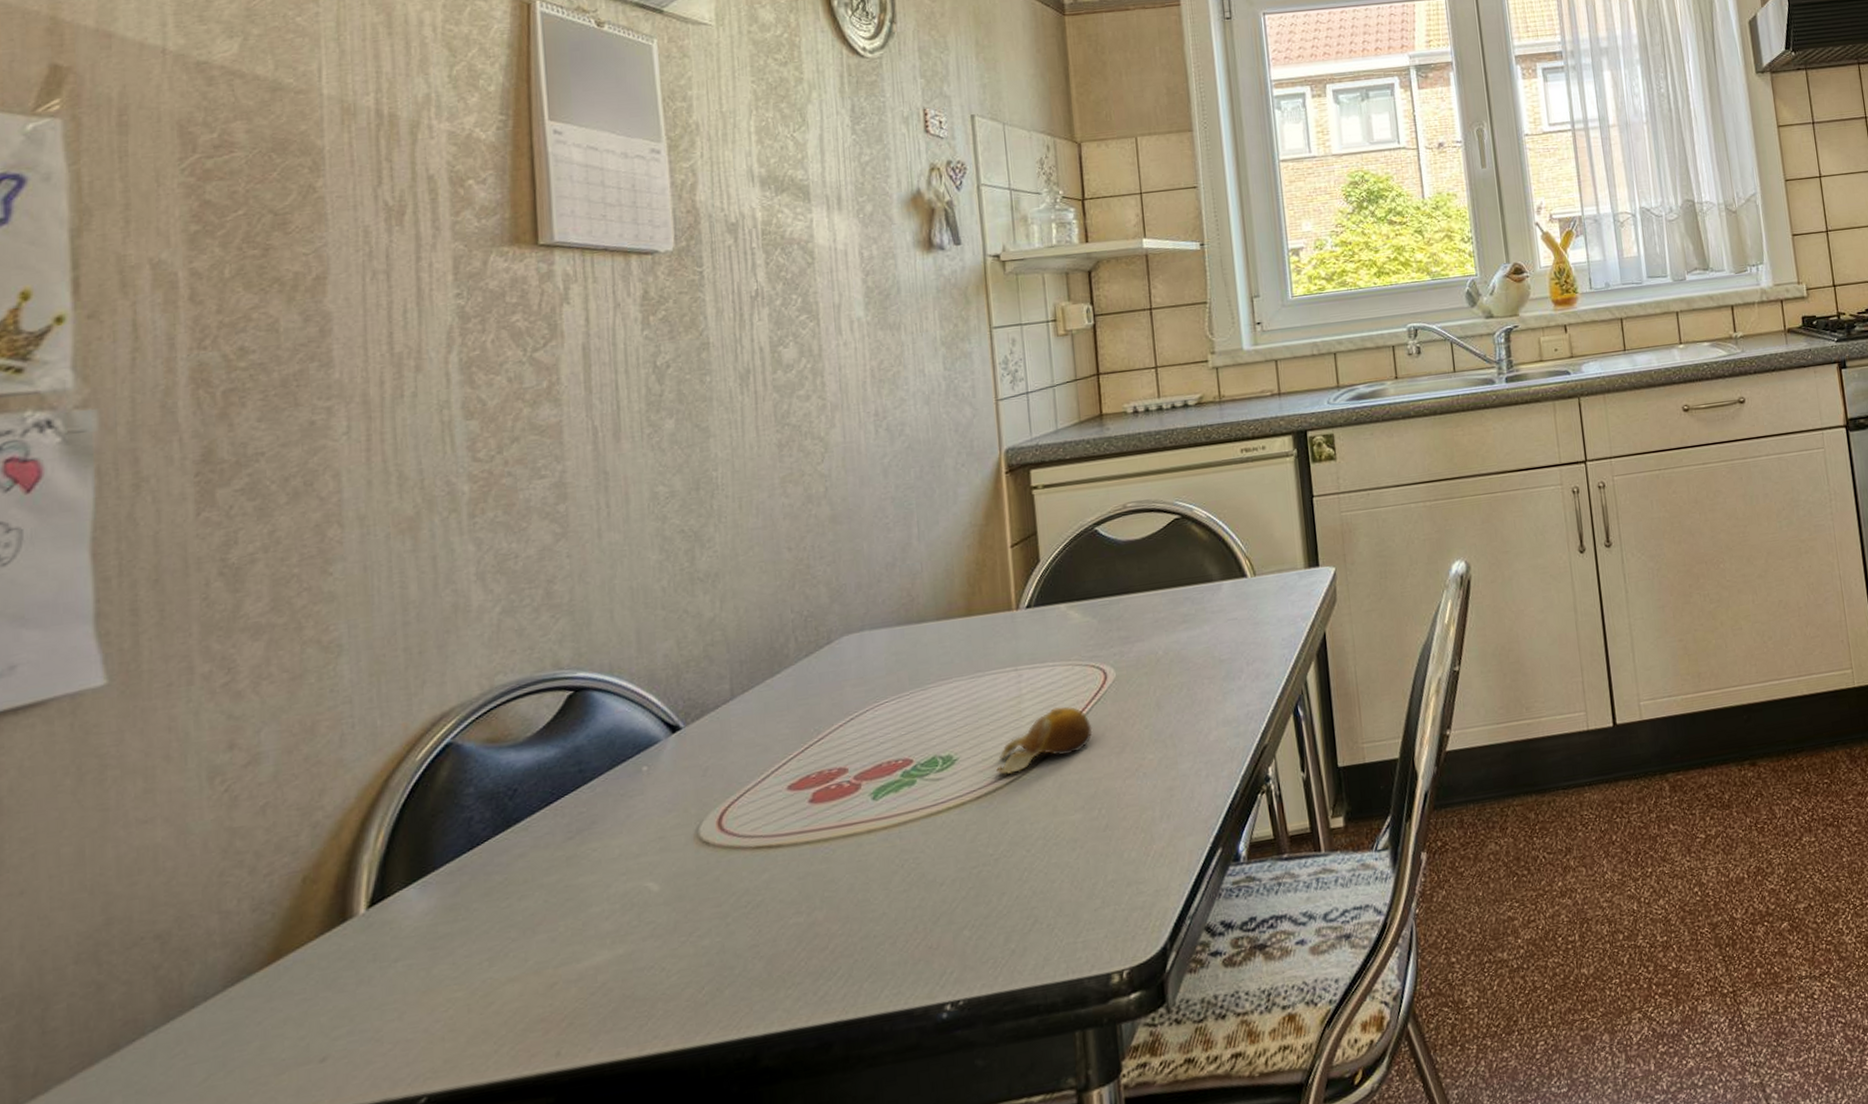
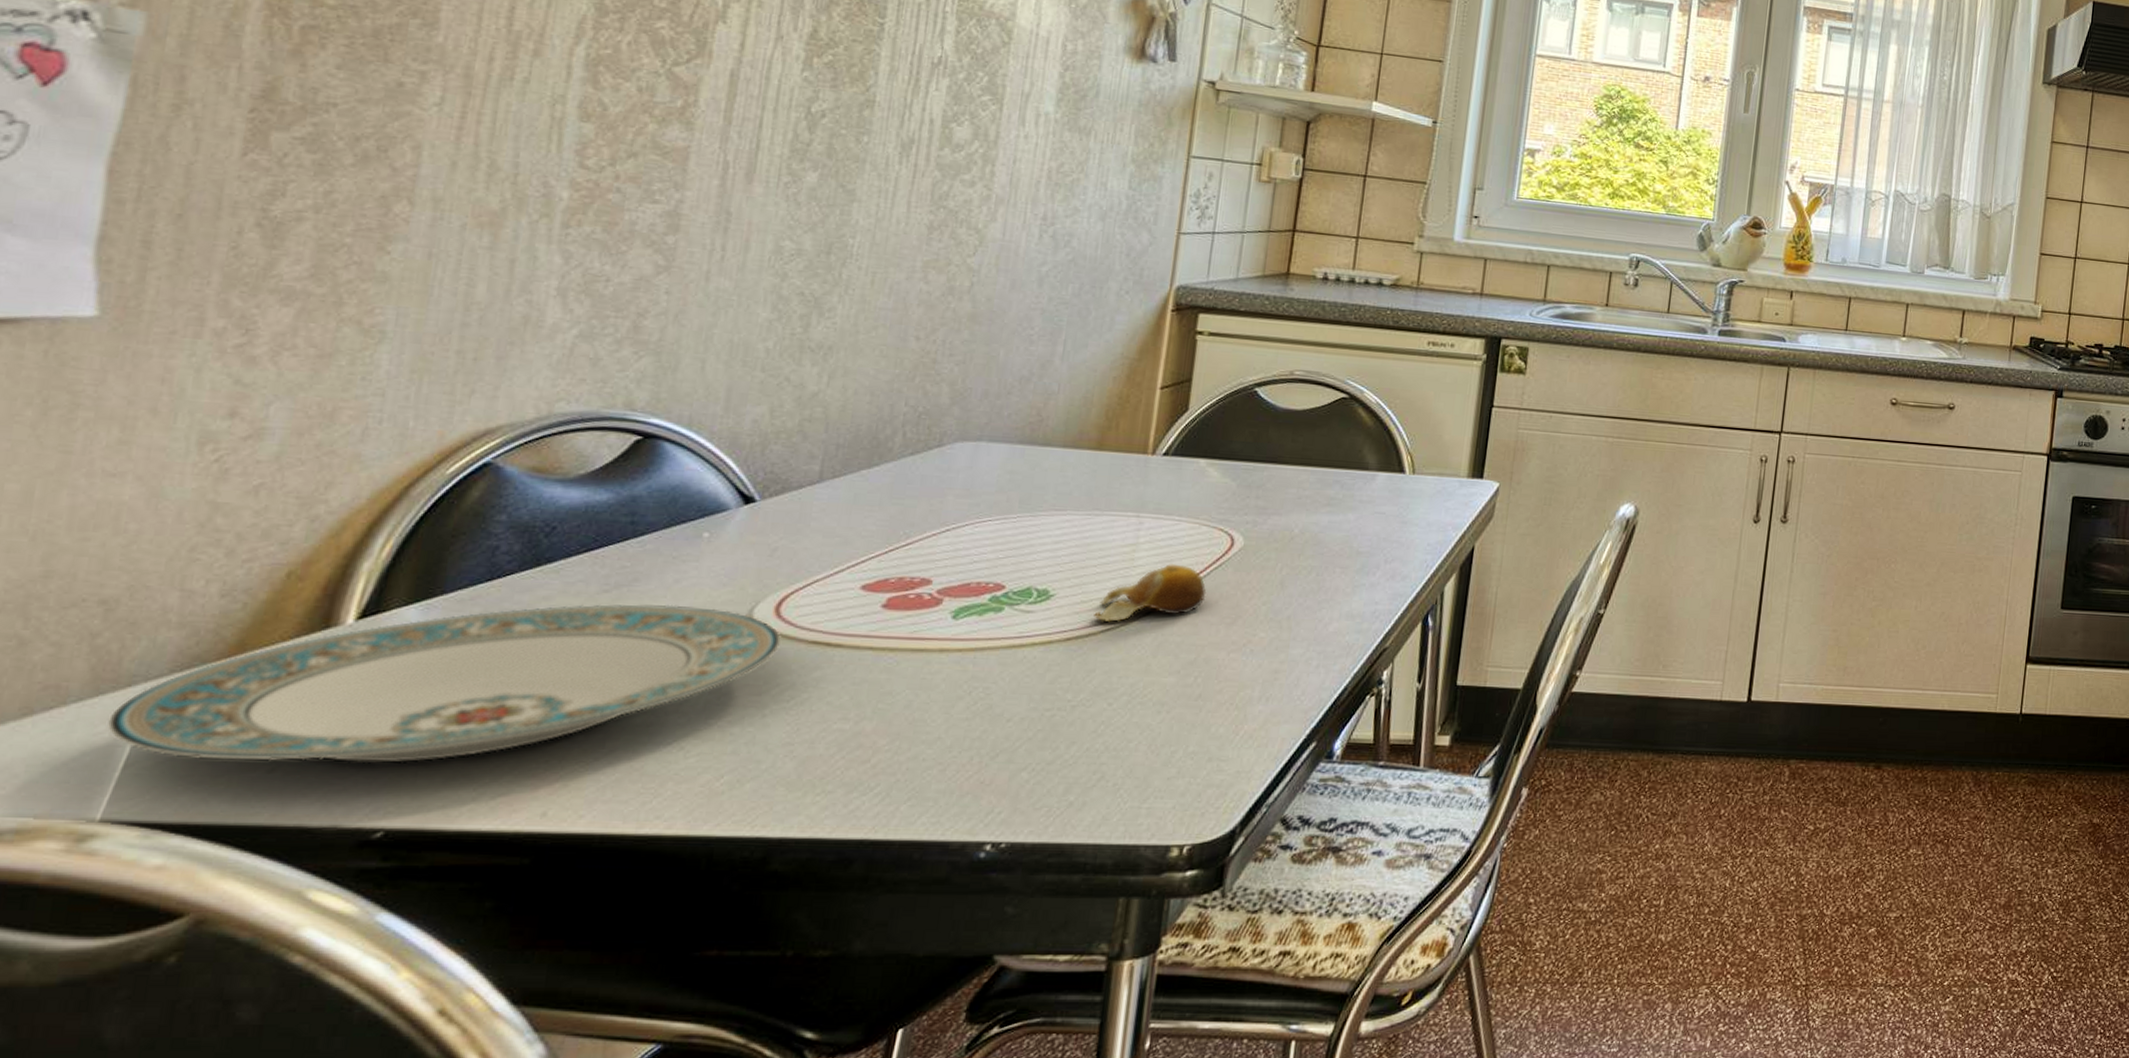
plate: none [180,833,729,1064] -> present [106,604,783,763]

